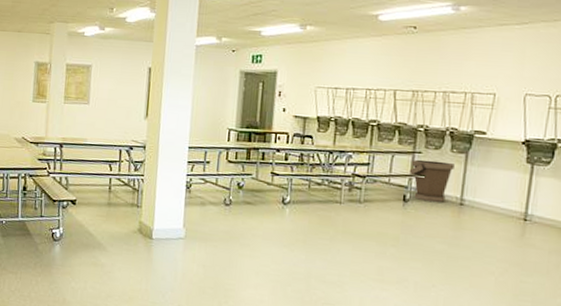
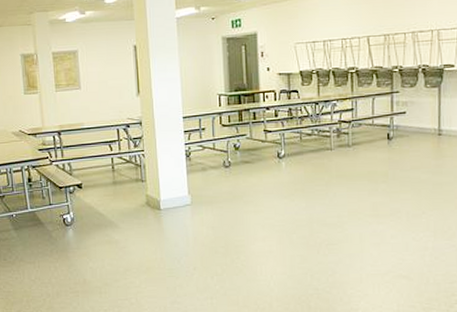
bucket: present [410,159,455,202] -> none [390,97,430,136]

